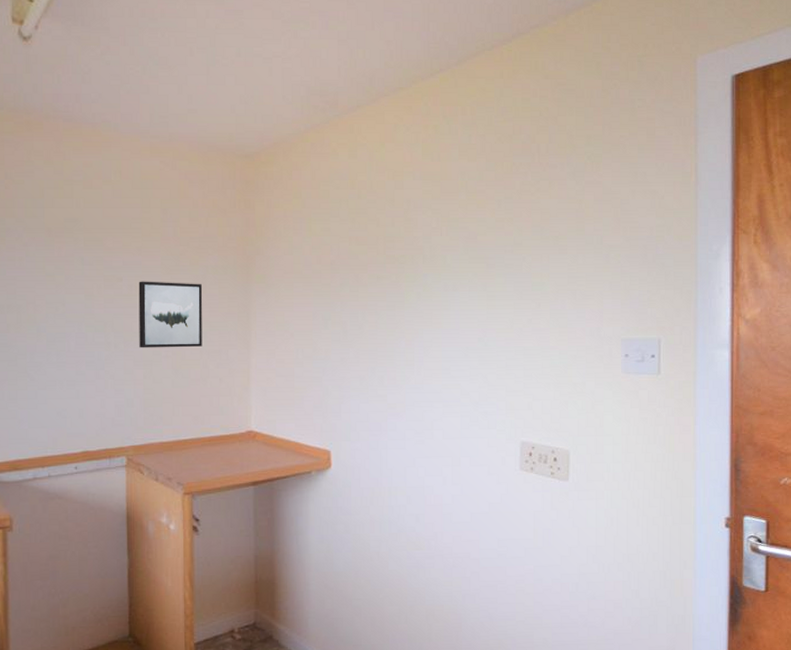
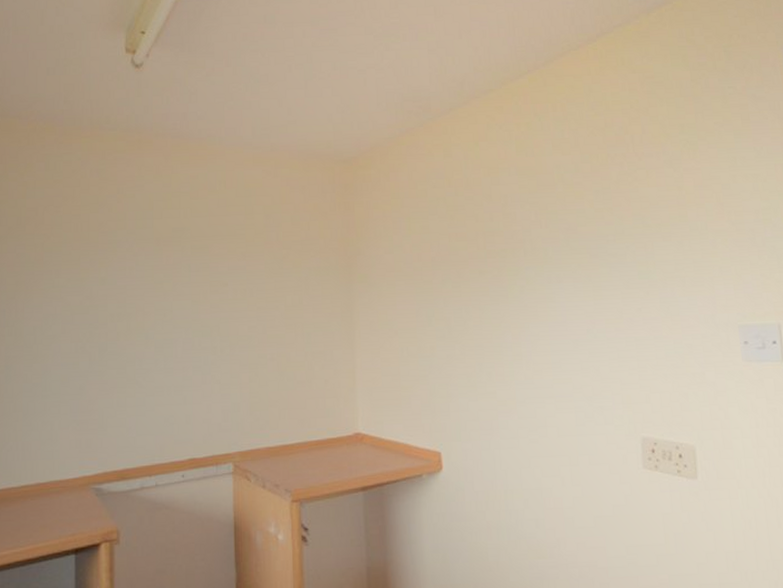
wall art: present [138,281,202,348] -> none [243,284,307,352]

